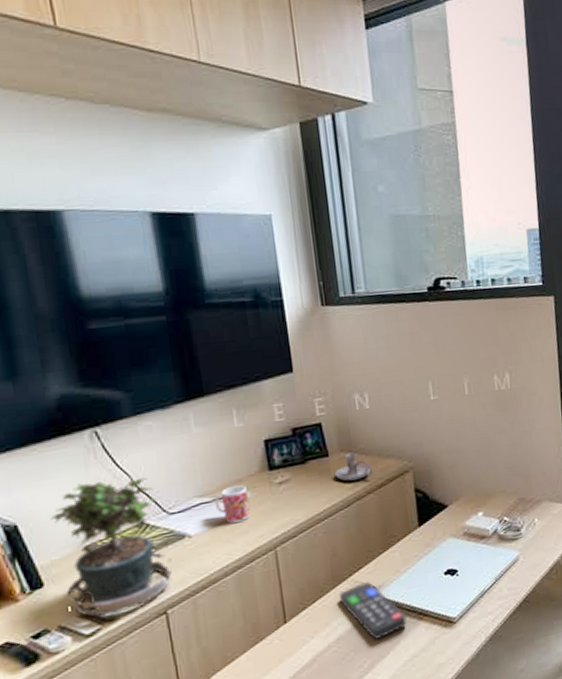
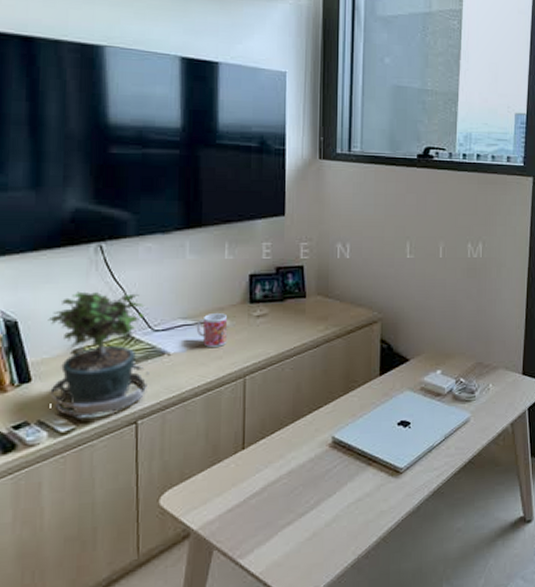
candle holder: present [334,452,374,481] -> none [308,297,345,323]
remote control: present [339,582,407,640] -> none [296,421,356,478]

